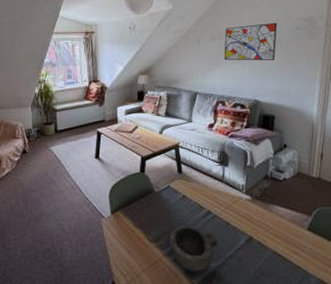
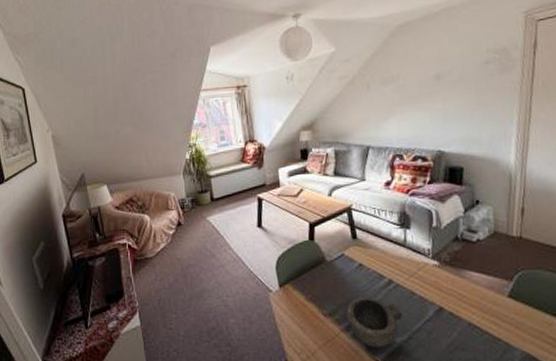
wall art: present [224,22,278,61] -> none [399,57,463,107]

